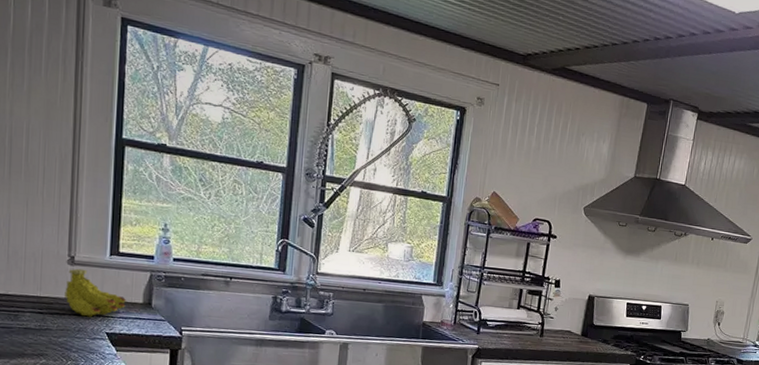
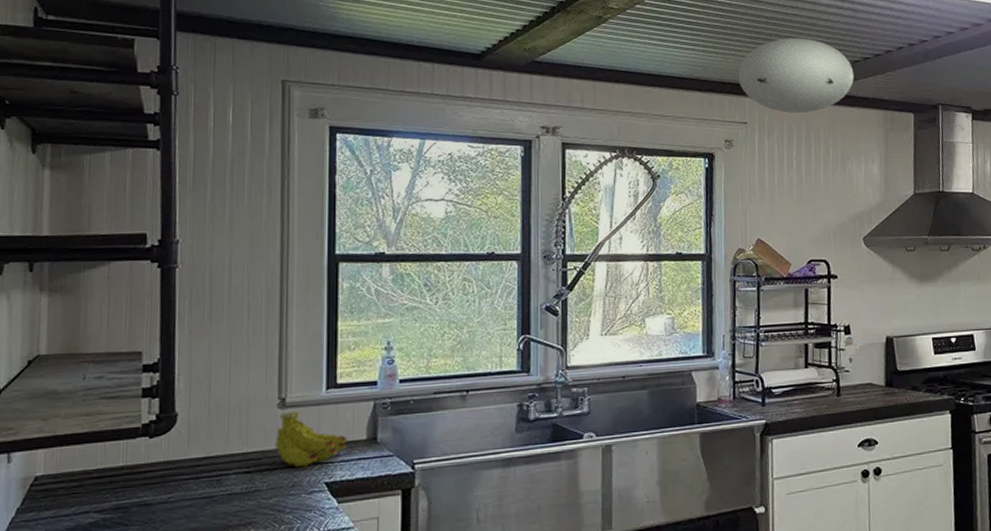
ceiling light: none [497,10,602,86] -> present [738,38,854,113]

